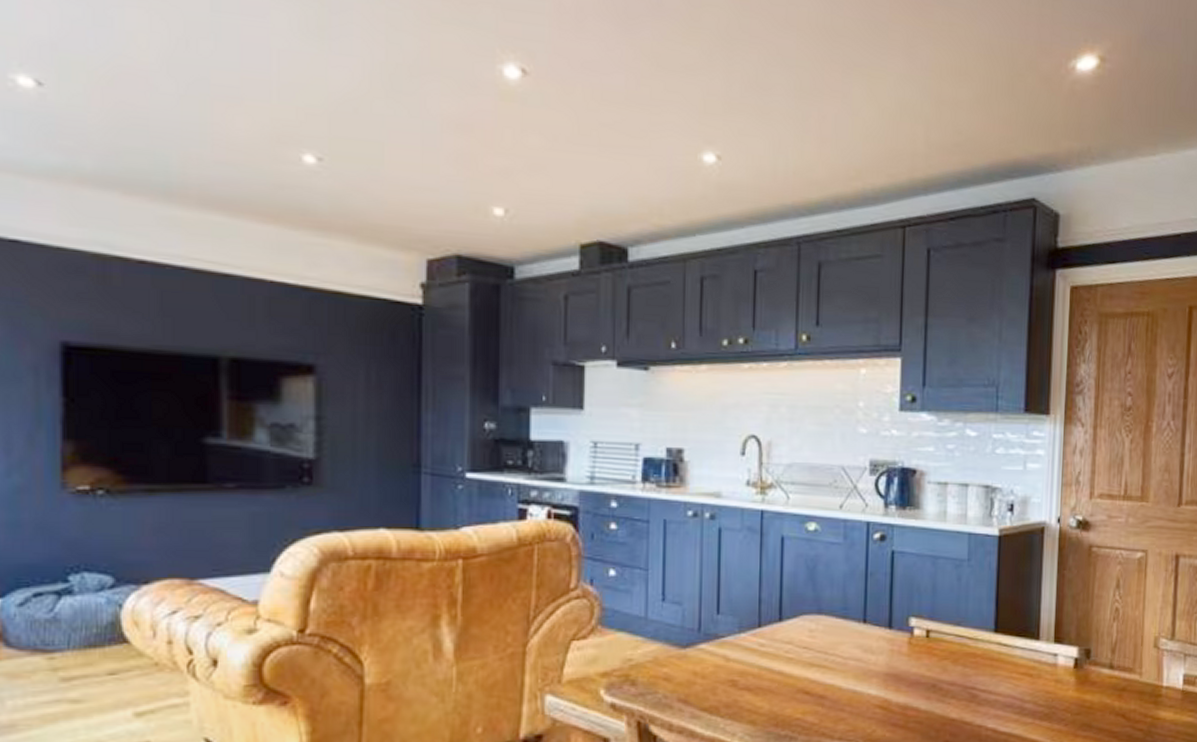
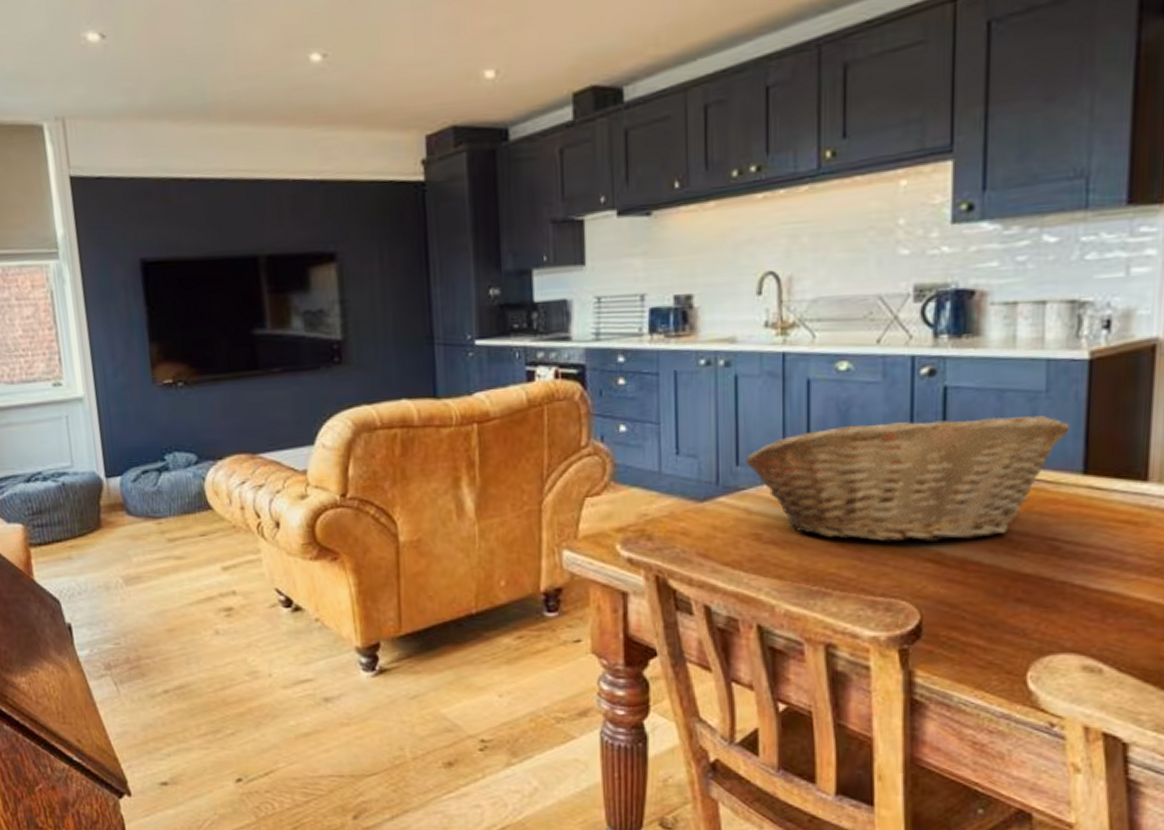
fruit basket: none [725,580,986,690] -> present [745,416,1071,543]

